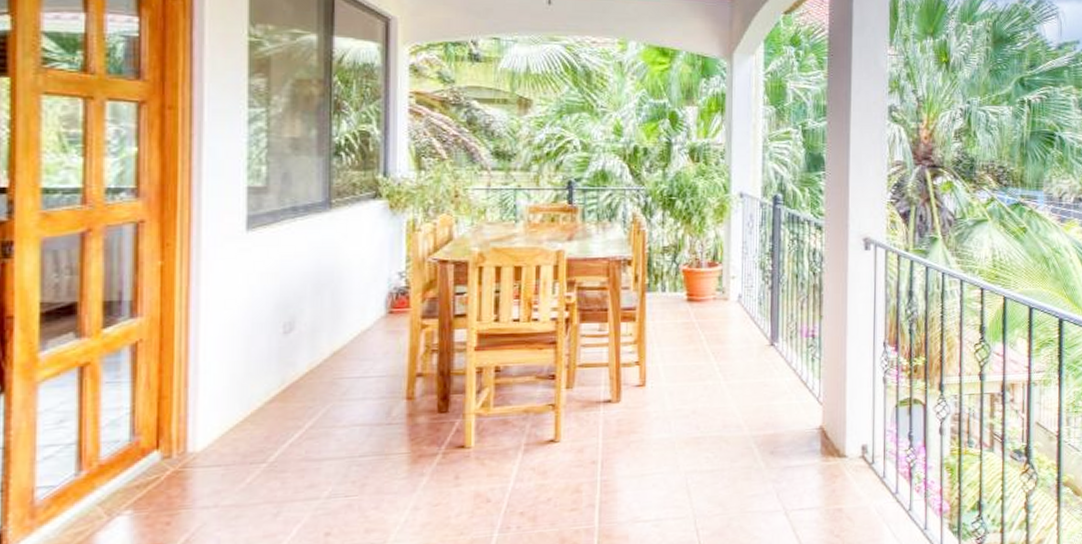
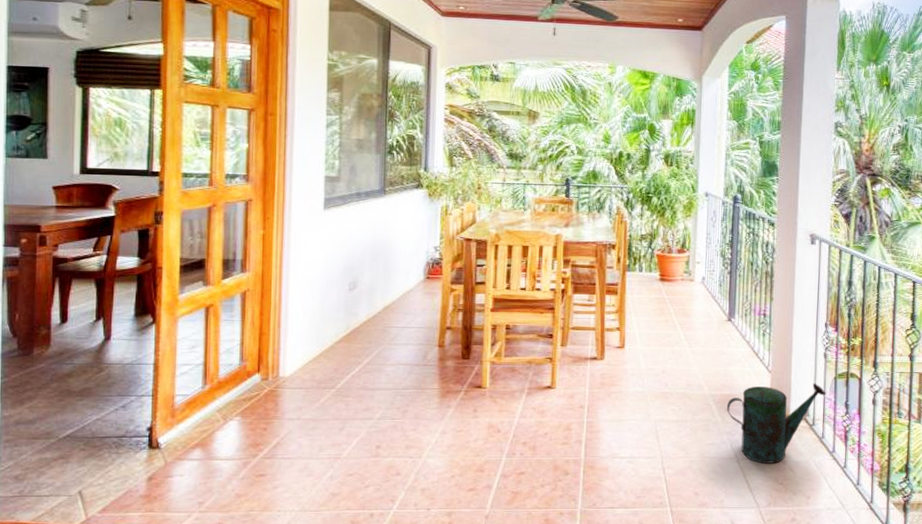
watering can: none [771,413,887,514] -> present [726,382,826,464]

